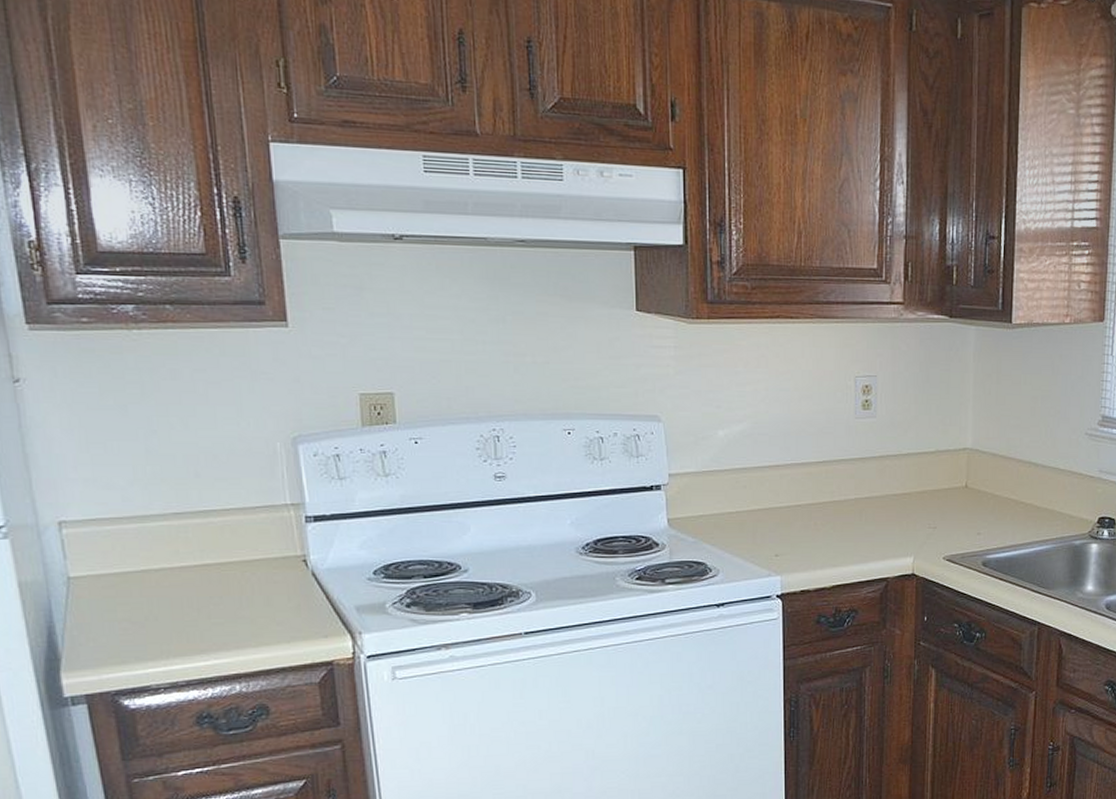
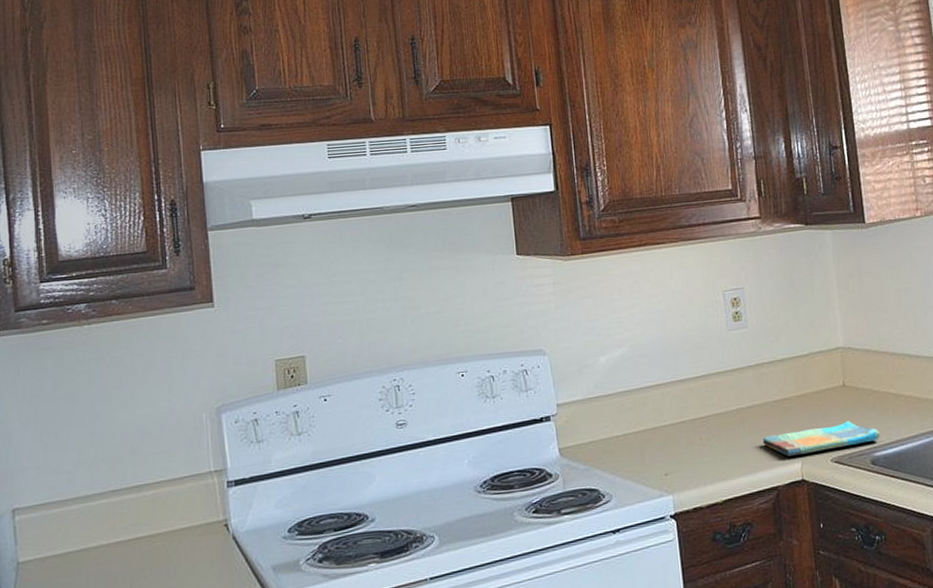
dish towel: none [877,522,994,550] -> present [762,421,880,457]

